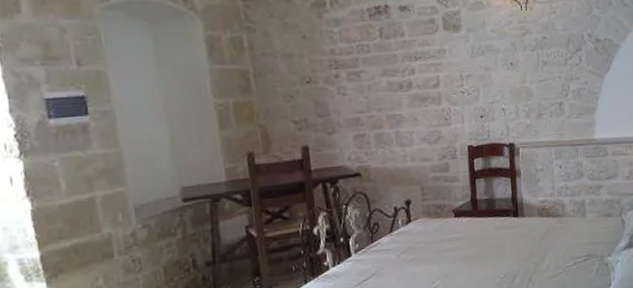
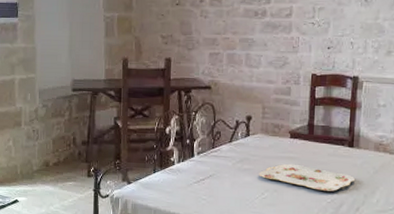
serving tray: none [426,243,524,268] -> present [259,163,355,191]

